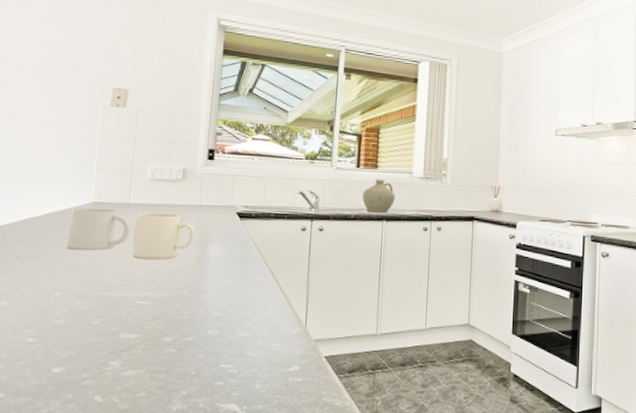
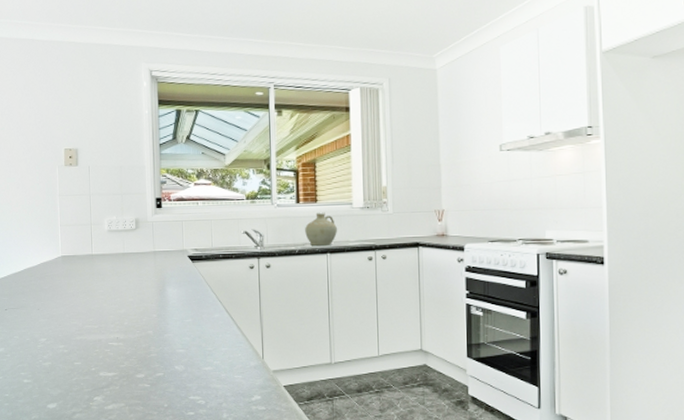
mug: present [66,208,131,251] -> none [44,261,97,301]
mug: present [132,212,195,261] -> none [99,261,153,306]

